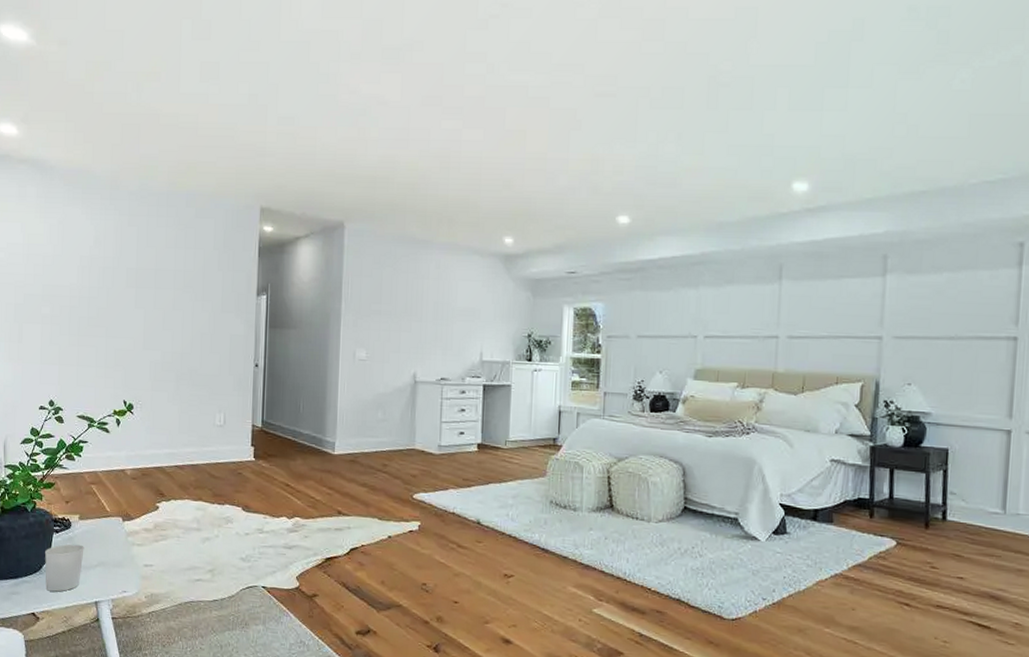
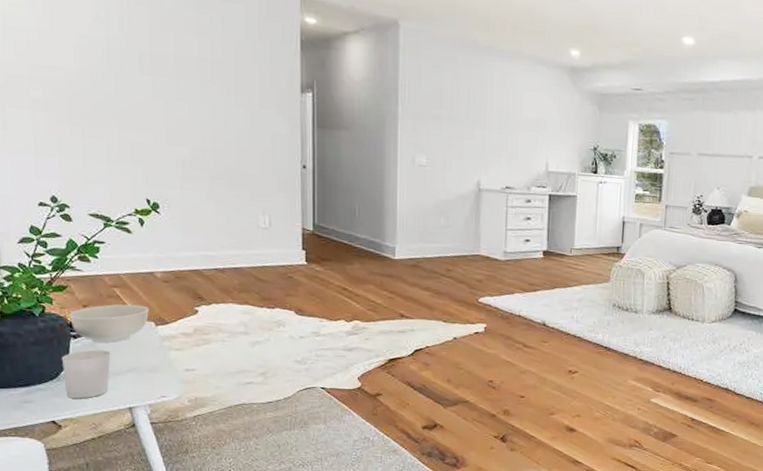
bowl: none [54,500,119,538] -> present [69,304,150,344]

